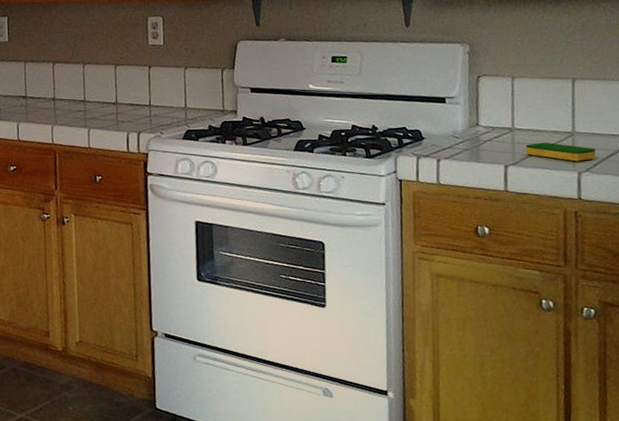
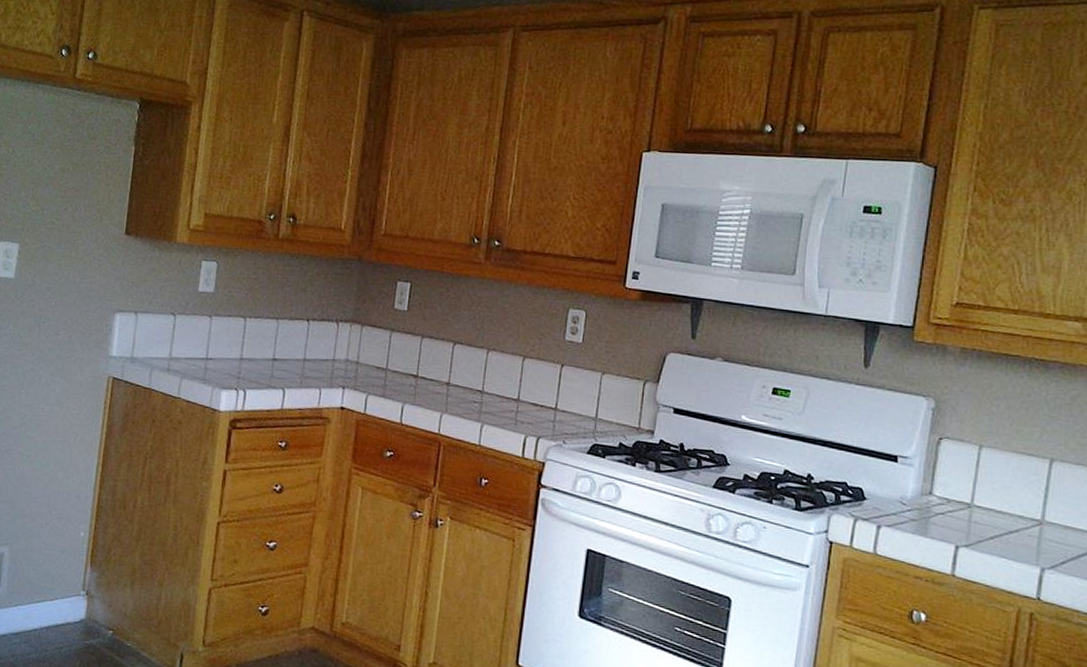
dish sponge: present [525,142,596,162] -> none [983,525,1065,556]

